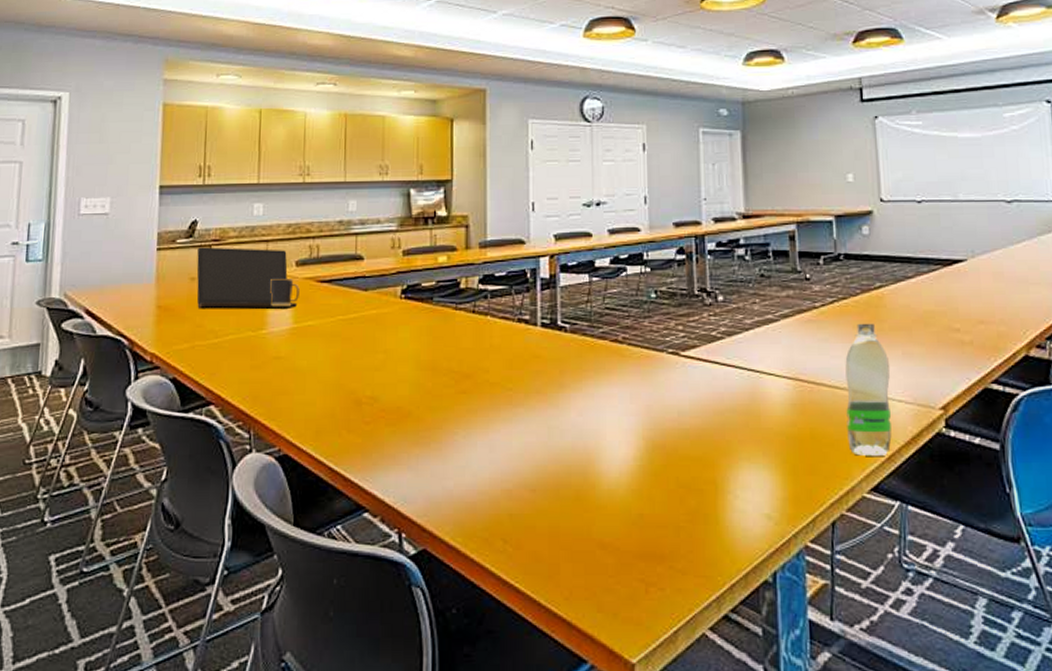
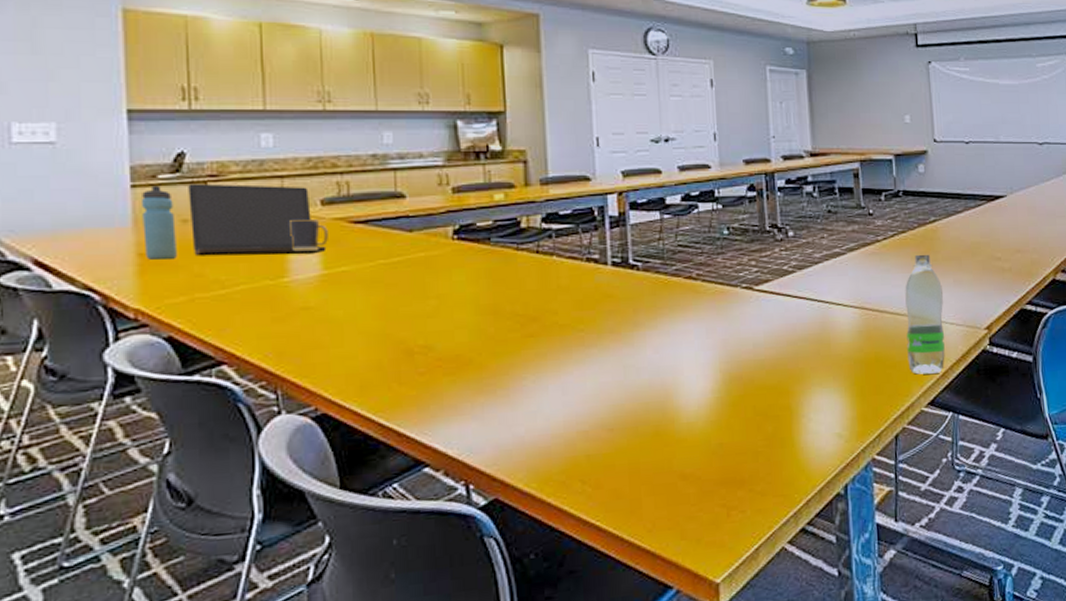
water bottle: none [162,249,186,313] -> present [140,186,177,261]

